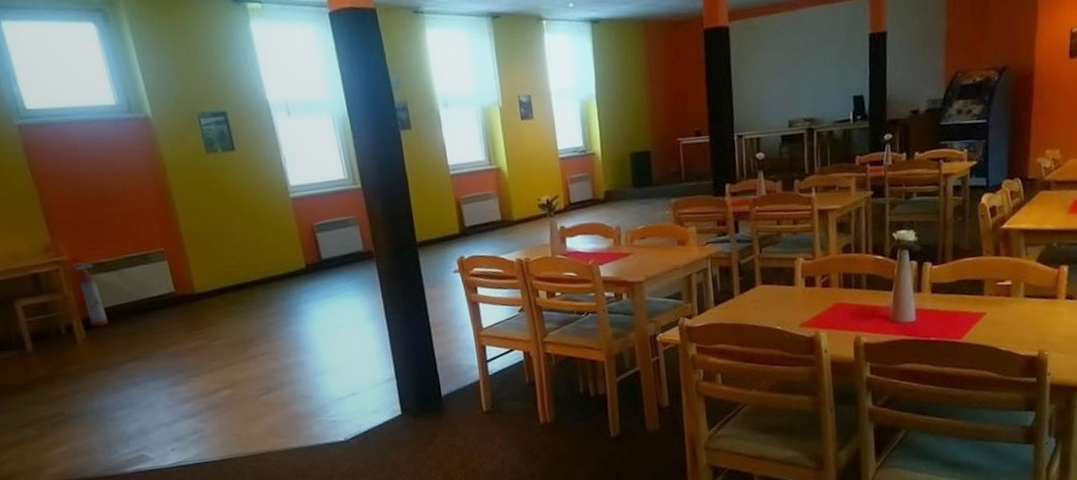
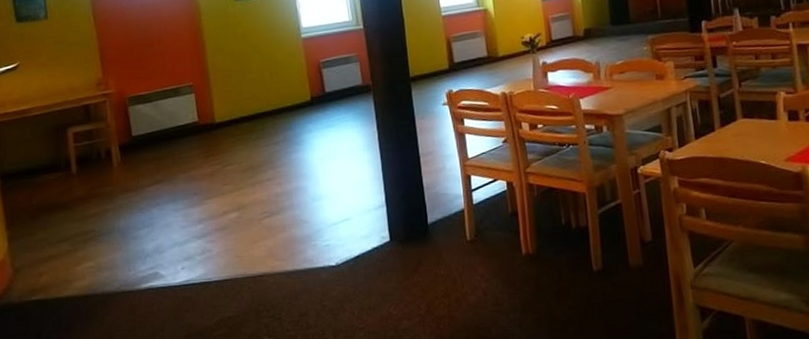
fire extinguisher: present [73,262,109,327] -> none [117,95,141,152]

